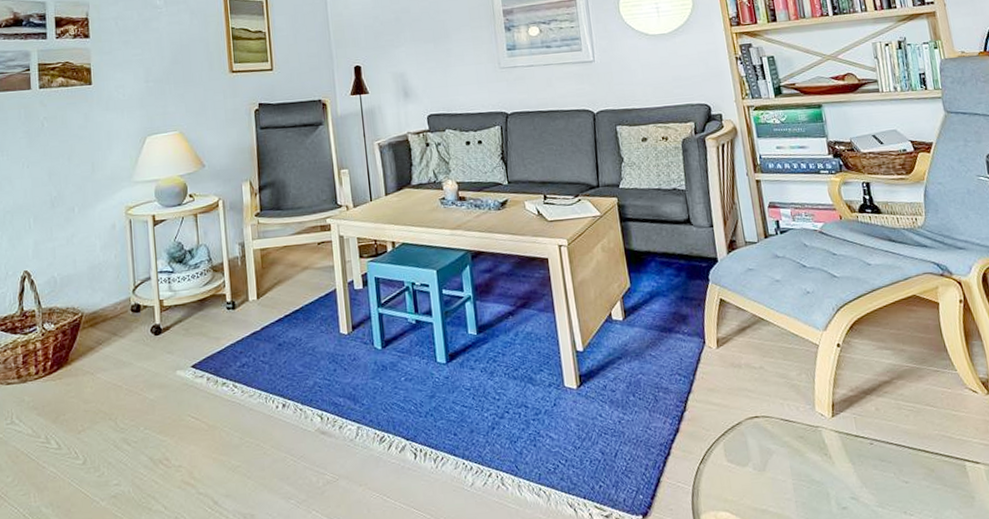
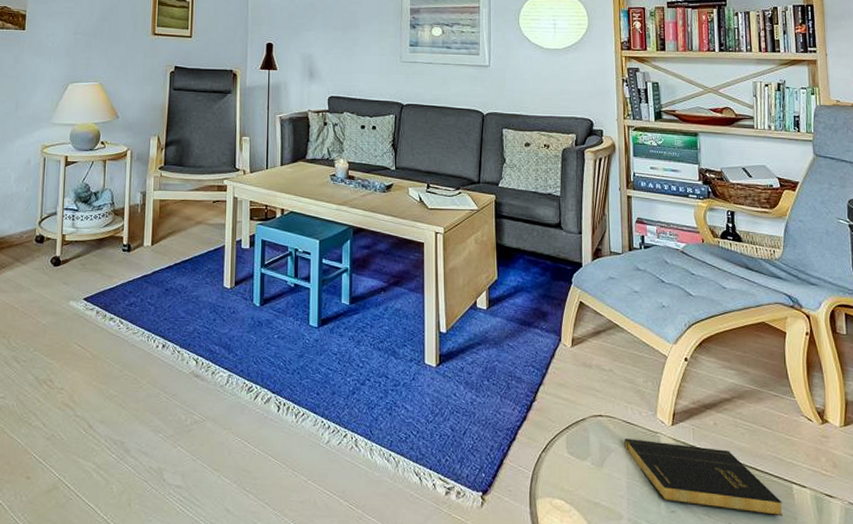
book: none [784,435,959,498] -> present [624,439,783,517]

